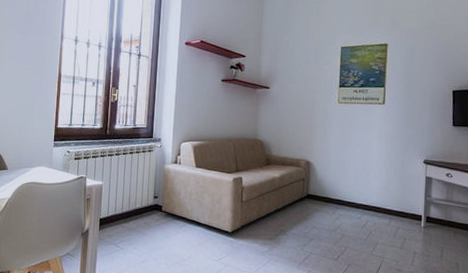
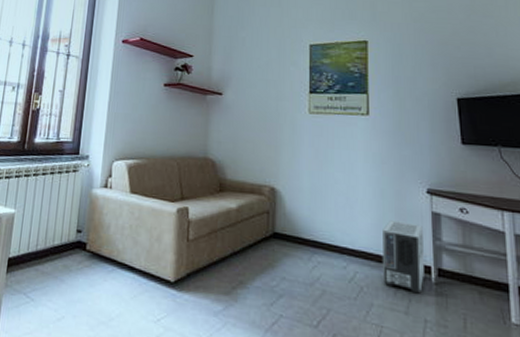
air purifier: none [387,183,418,235] -> present [383,220,424,294]

